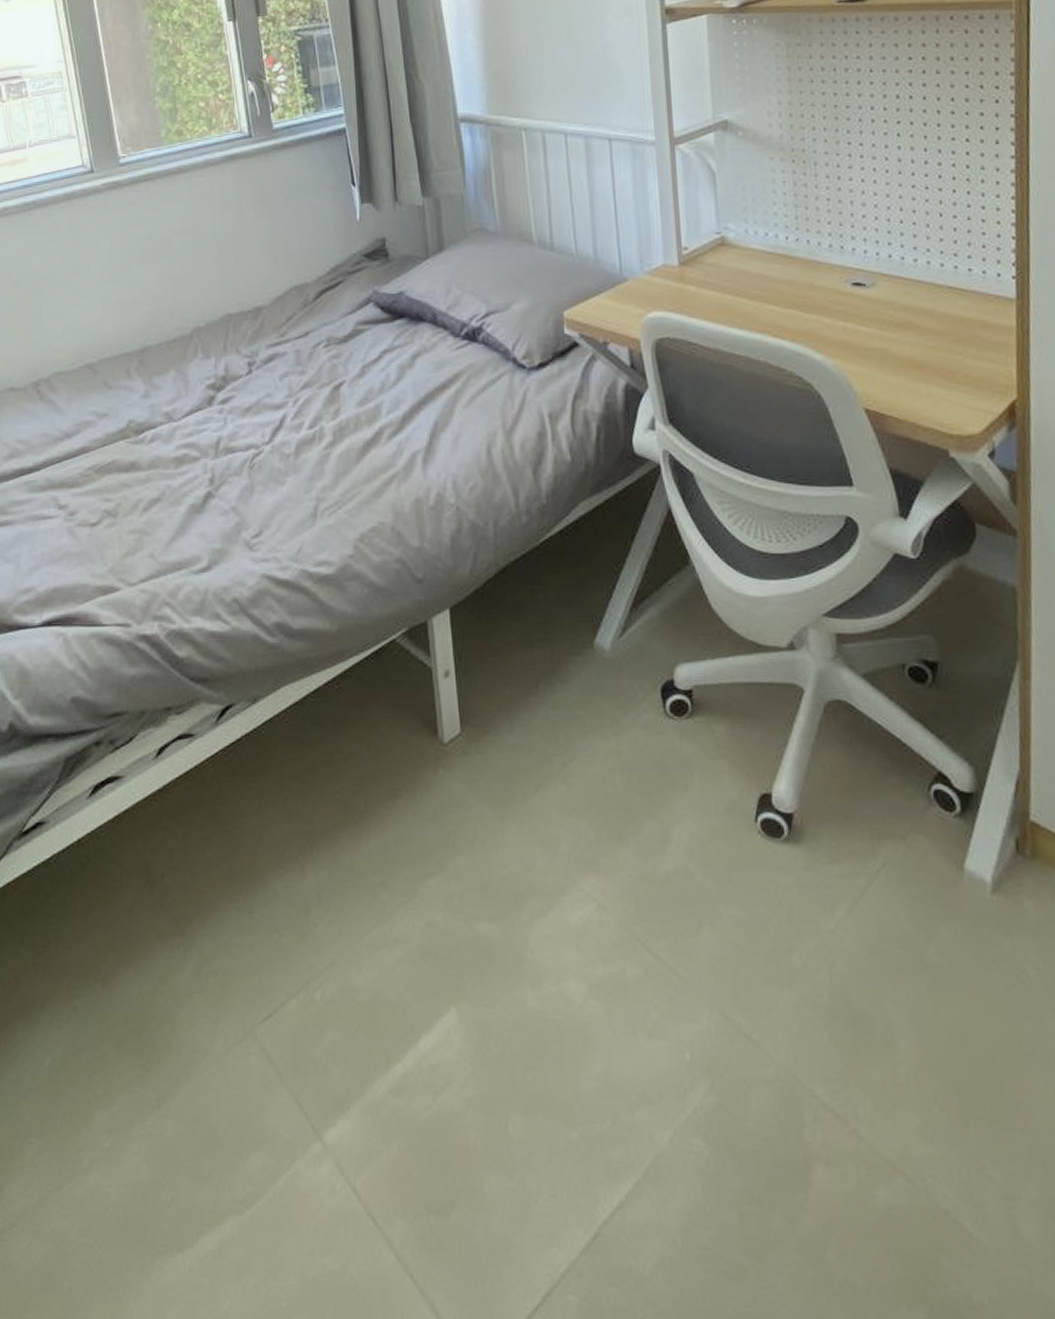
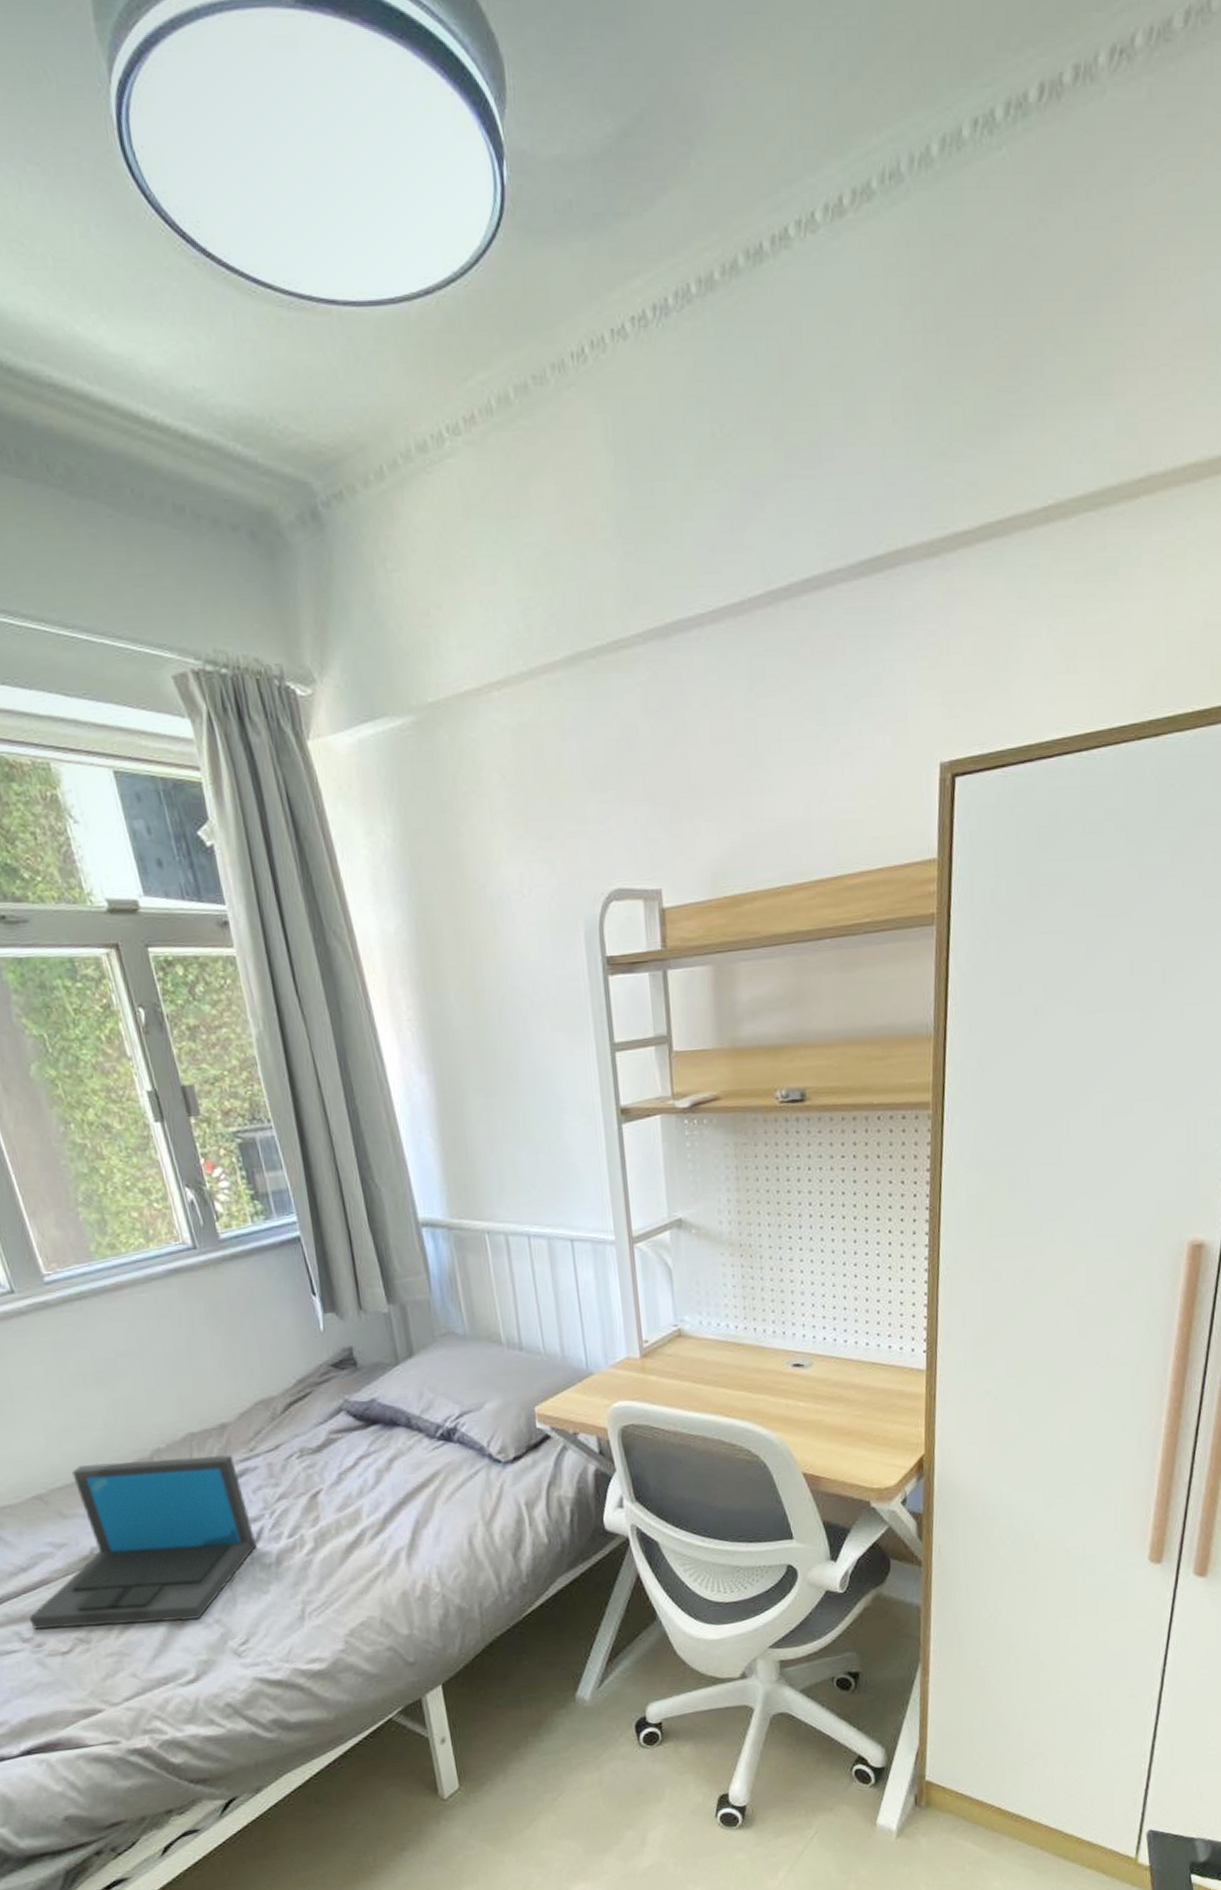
laptop: none [67,337,279,504] -> present [29,1455,257,1629]

